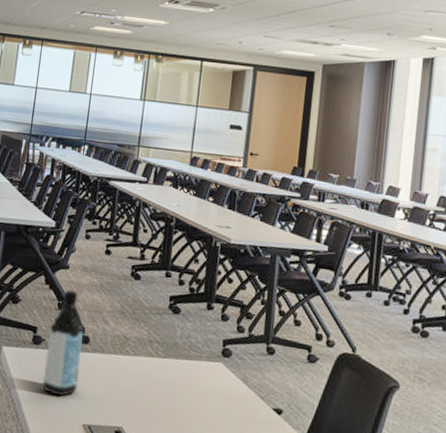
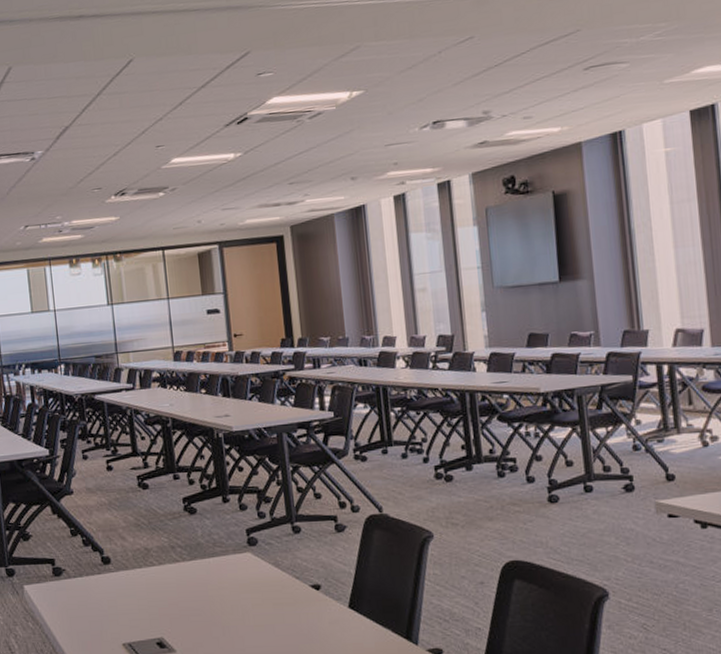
water bottle: present [42,290,84,396] -> none [67,515,109,622]

